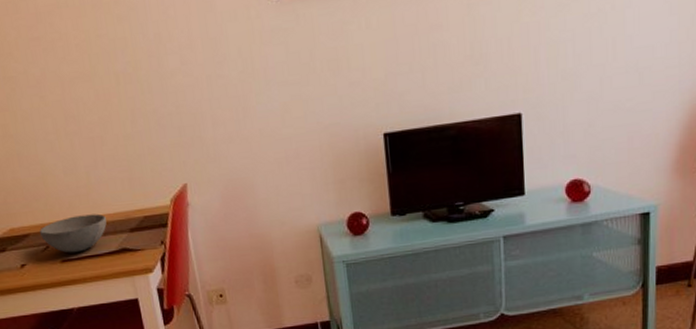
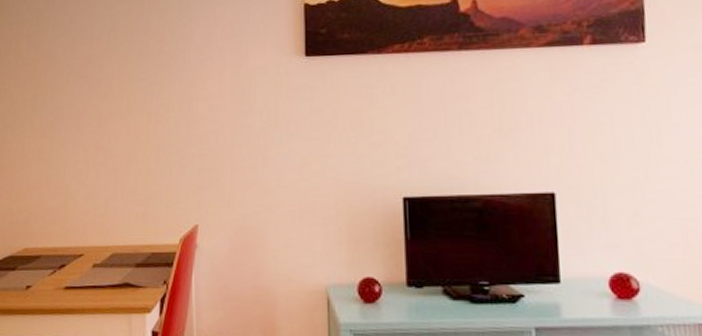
bowl: present [40,214,107,253] -> none [51,243,115,281]

